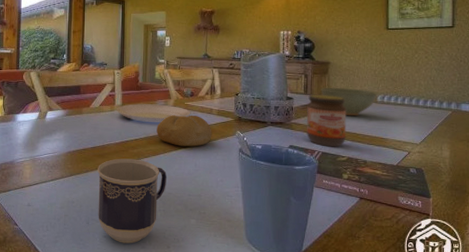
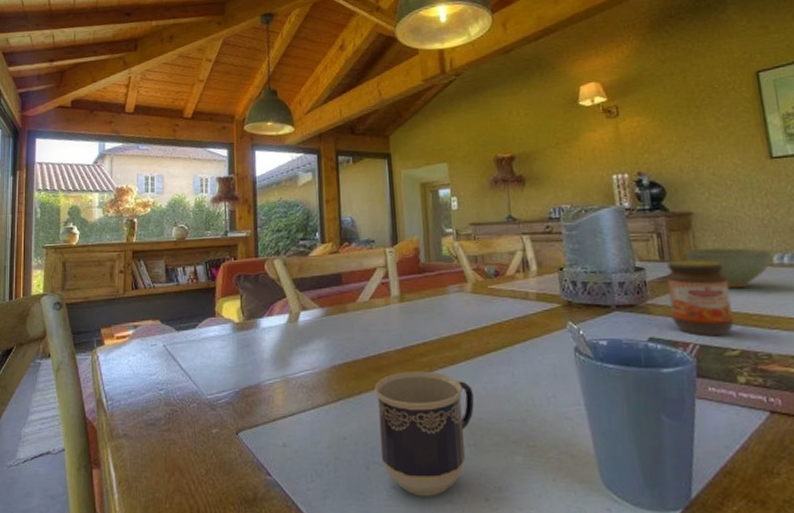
plate: present [117,104,191,123] -> none [393,291,498,318]
bread roll: present [157,115,212,147] -> none [451,302,533,349]

